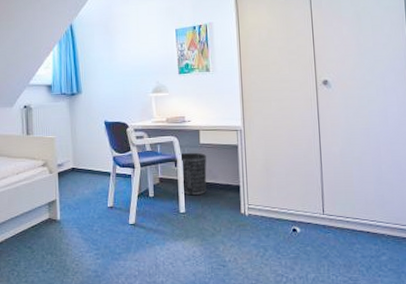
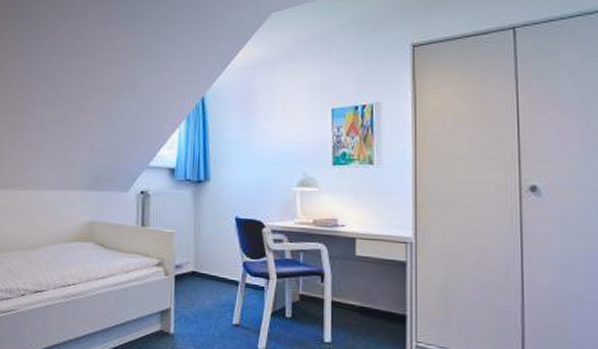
wastebasket: present [179,152,207,196] -> none [327,265,363,323]

